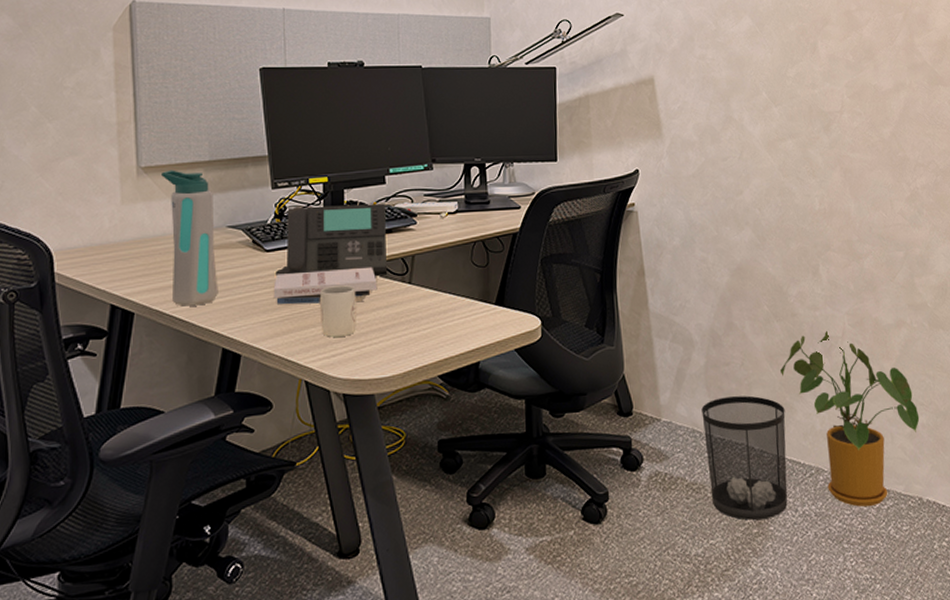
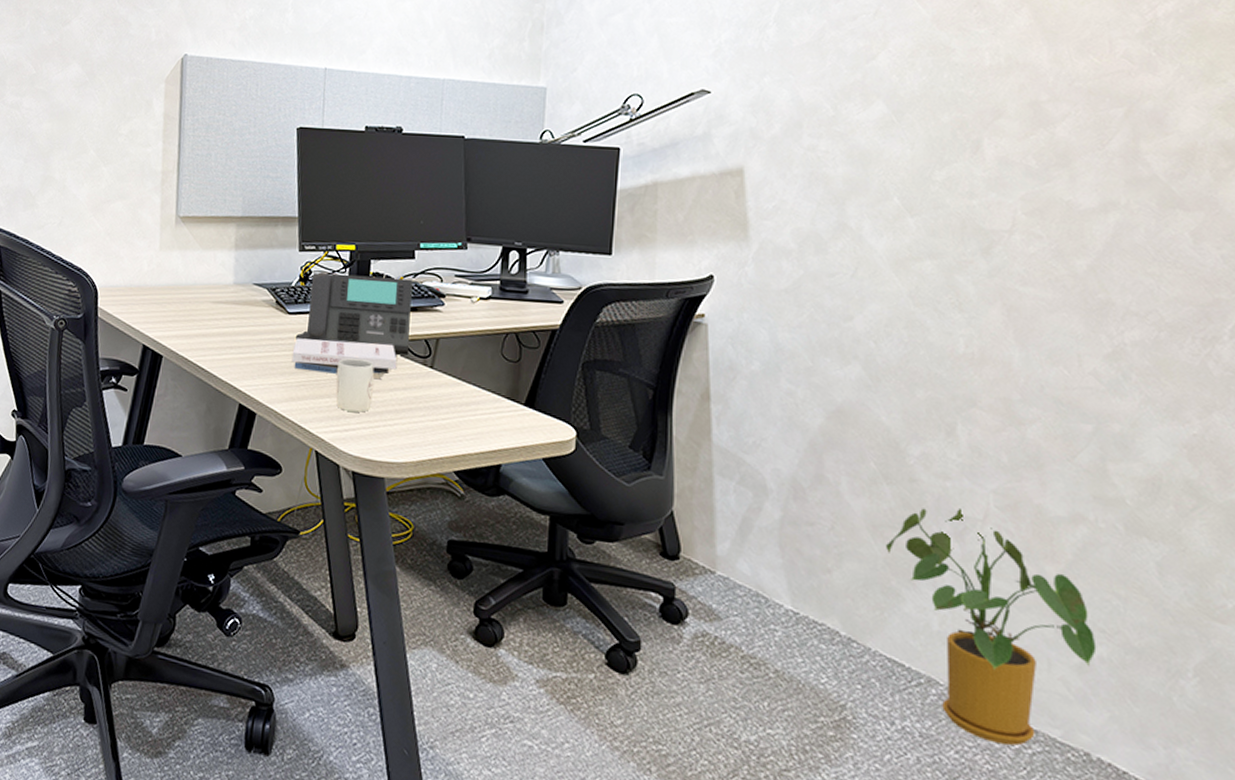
water bottle: present [162,170,218,306] -> none [197,222,243,358]
waste bin: present [701,395,788,520] -> none [770,562,888,724]

